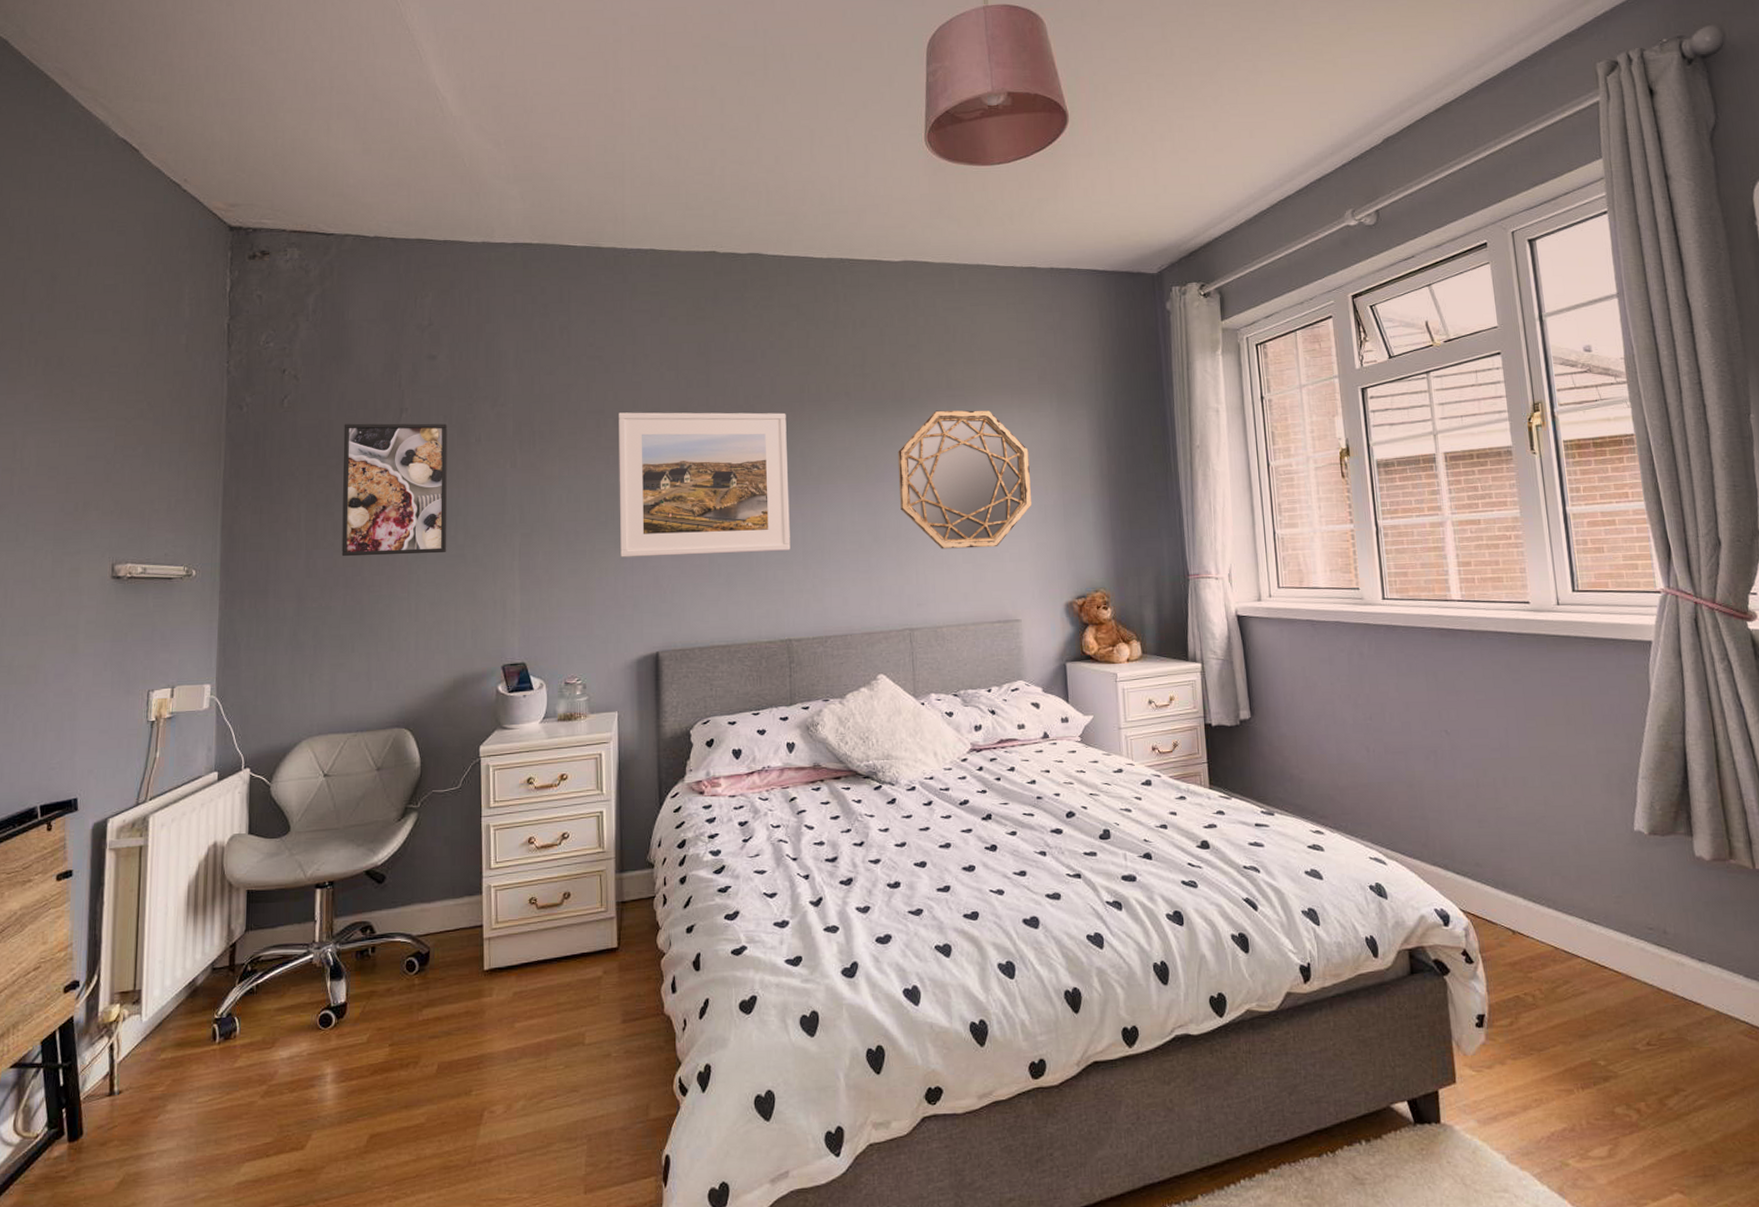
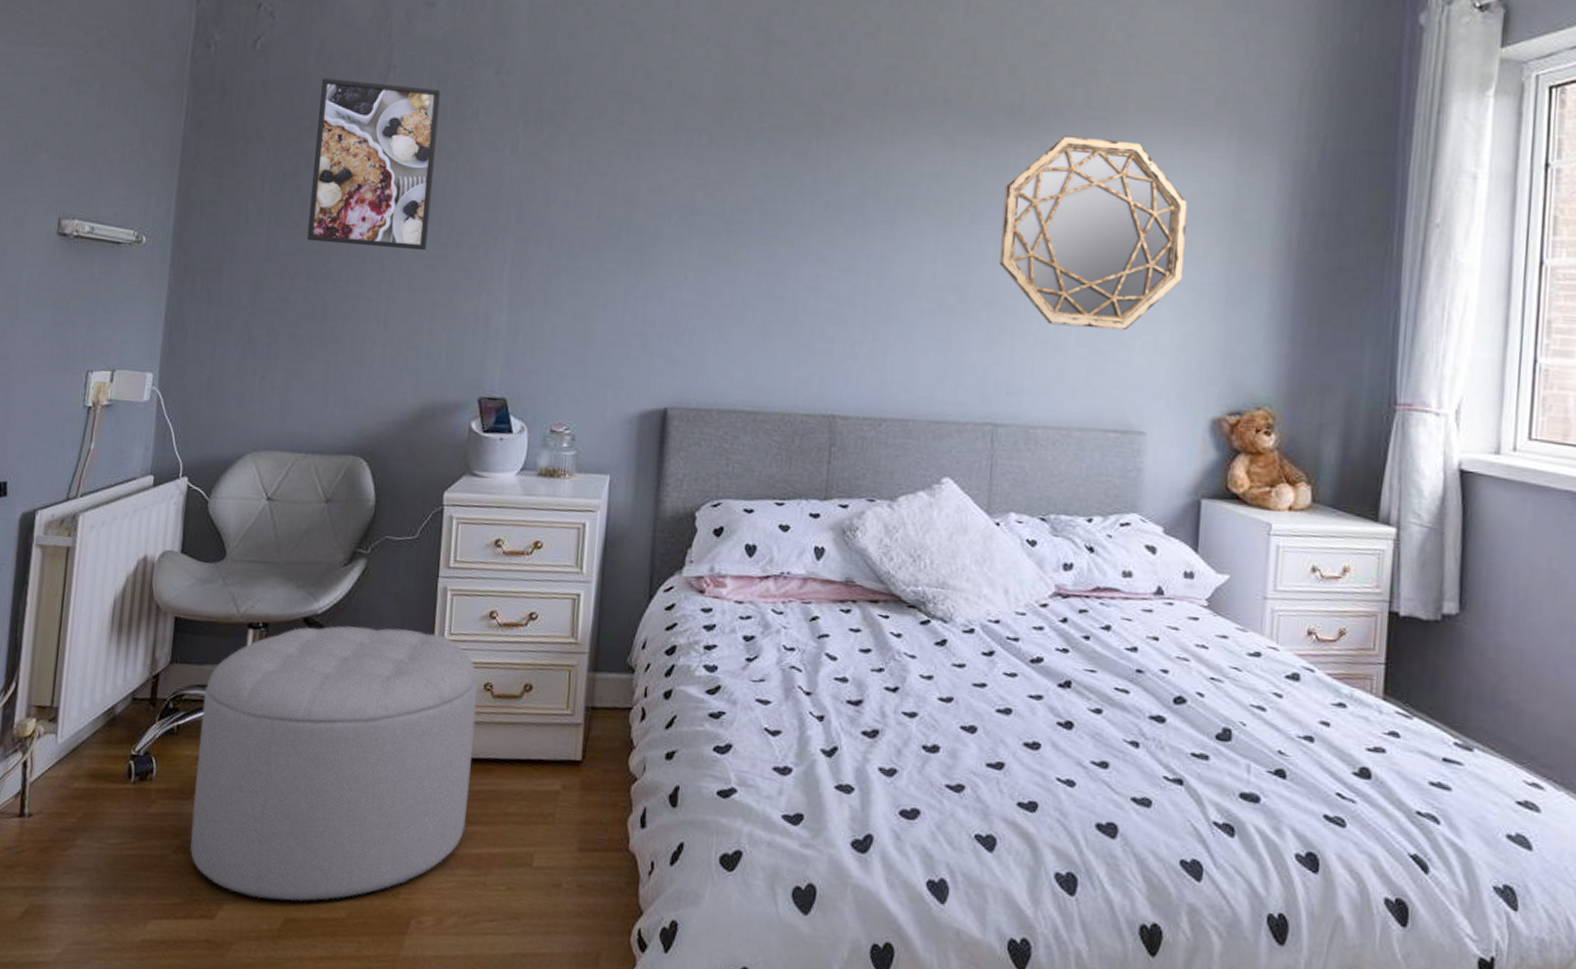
ottoman: none [276,864,525,1123] -> present [190,625,478,902]
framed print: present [619,412,790,557] -> none [632,97,862,300]

